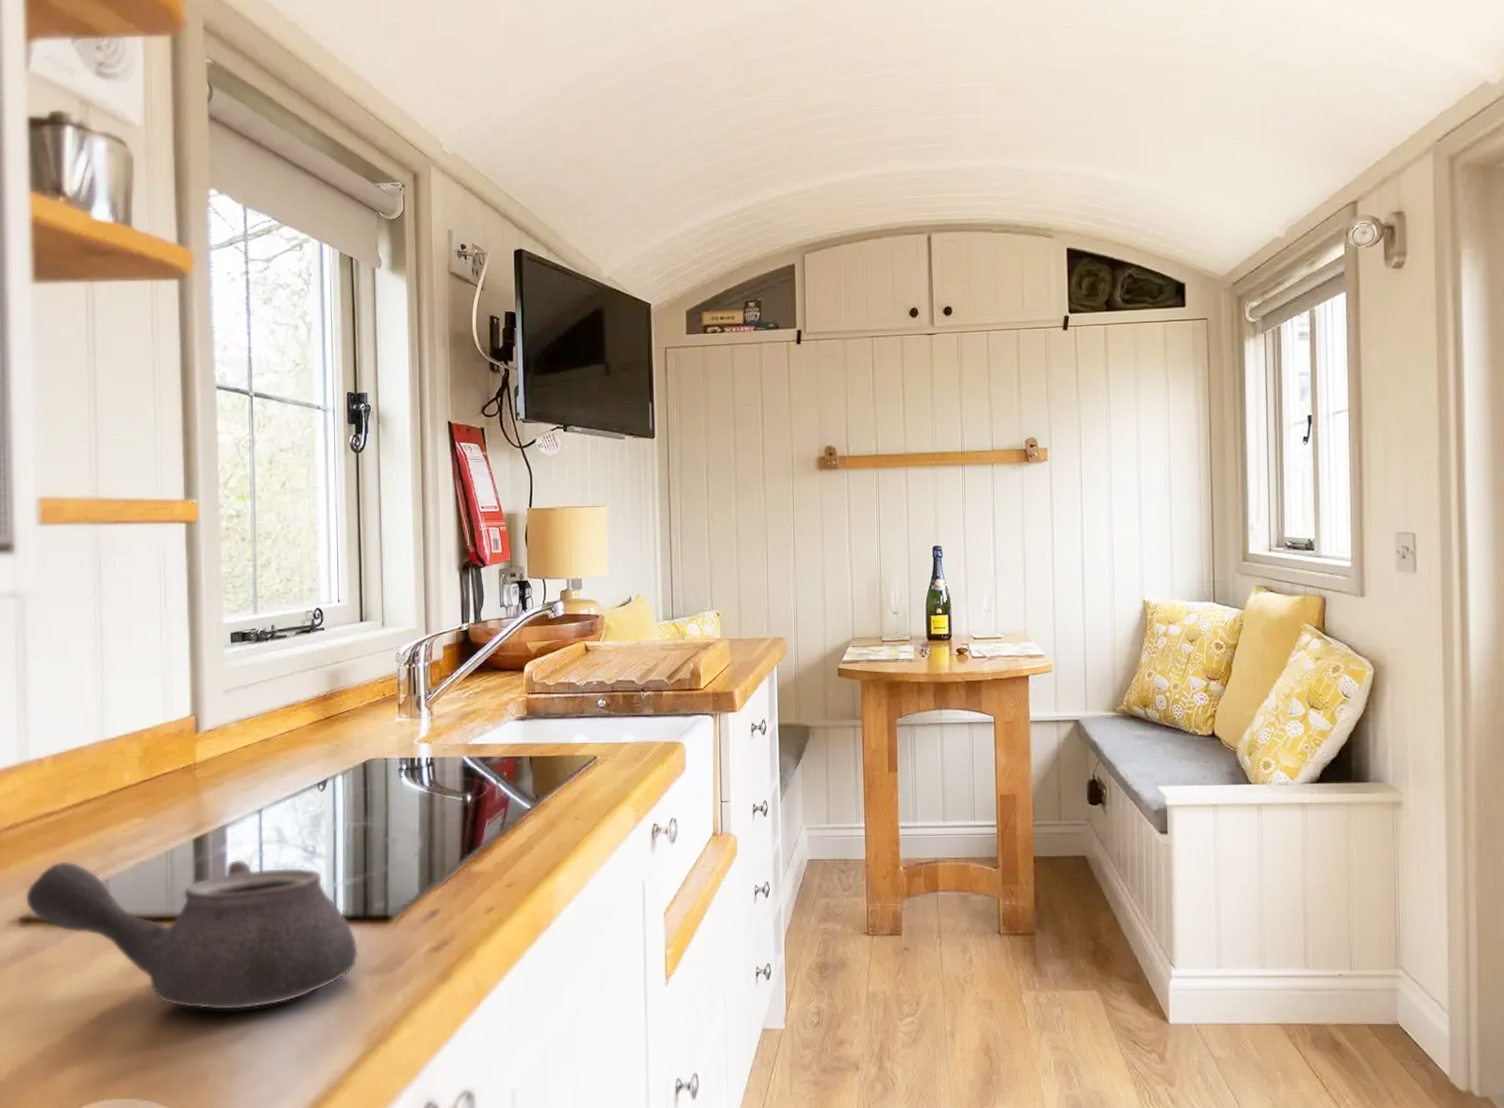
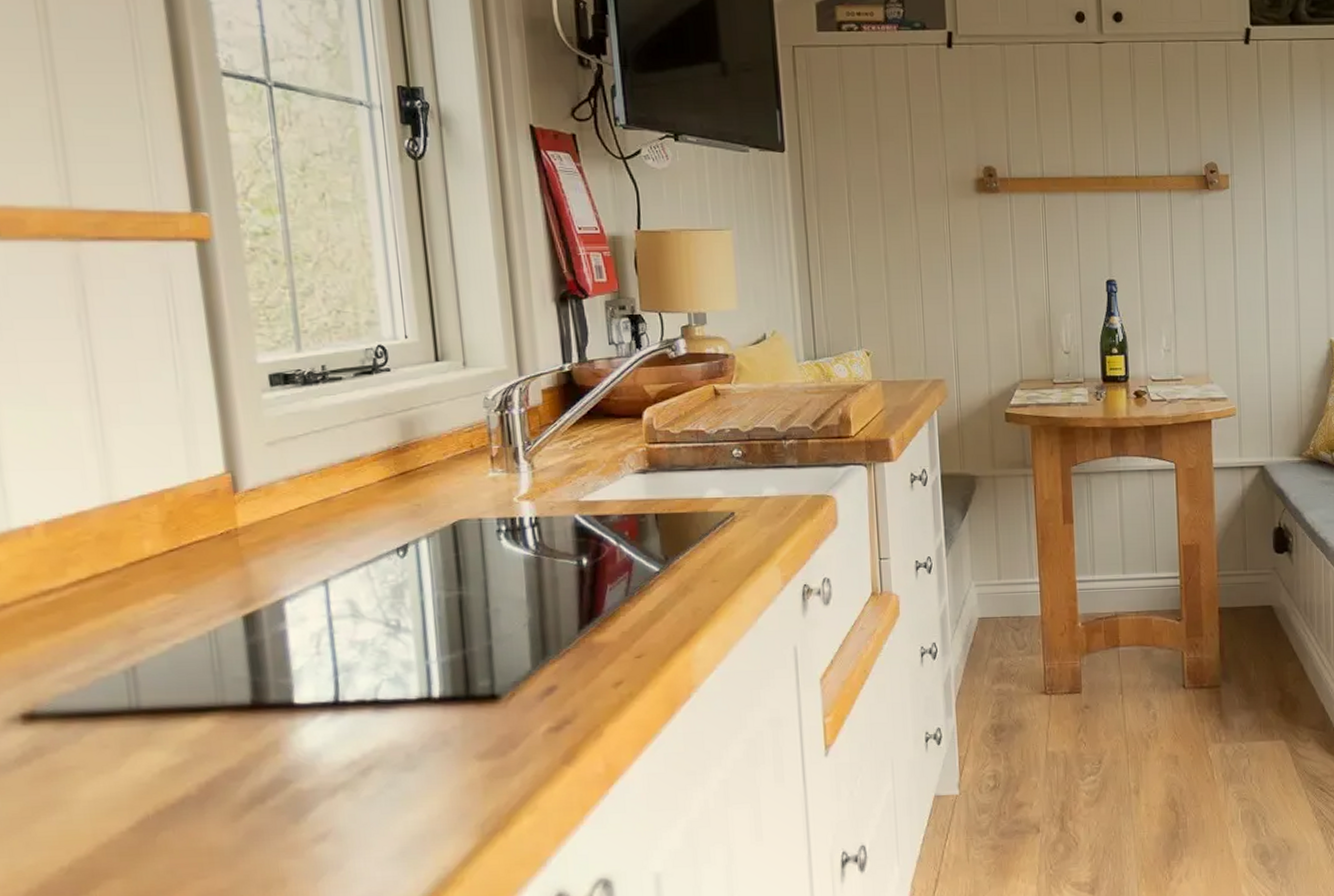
teapot: present [25,859,359,1011] -> none [25,637,464,809]

